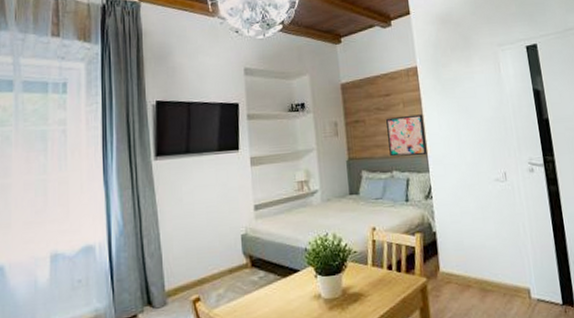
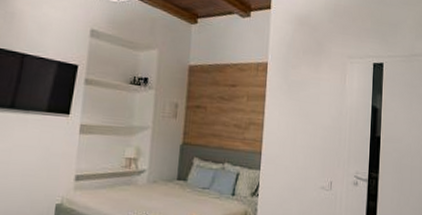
wall art: present [386,114,428,157] -> none [225,109,264,153]

